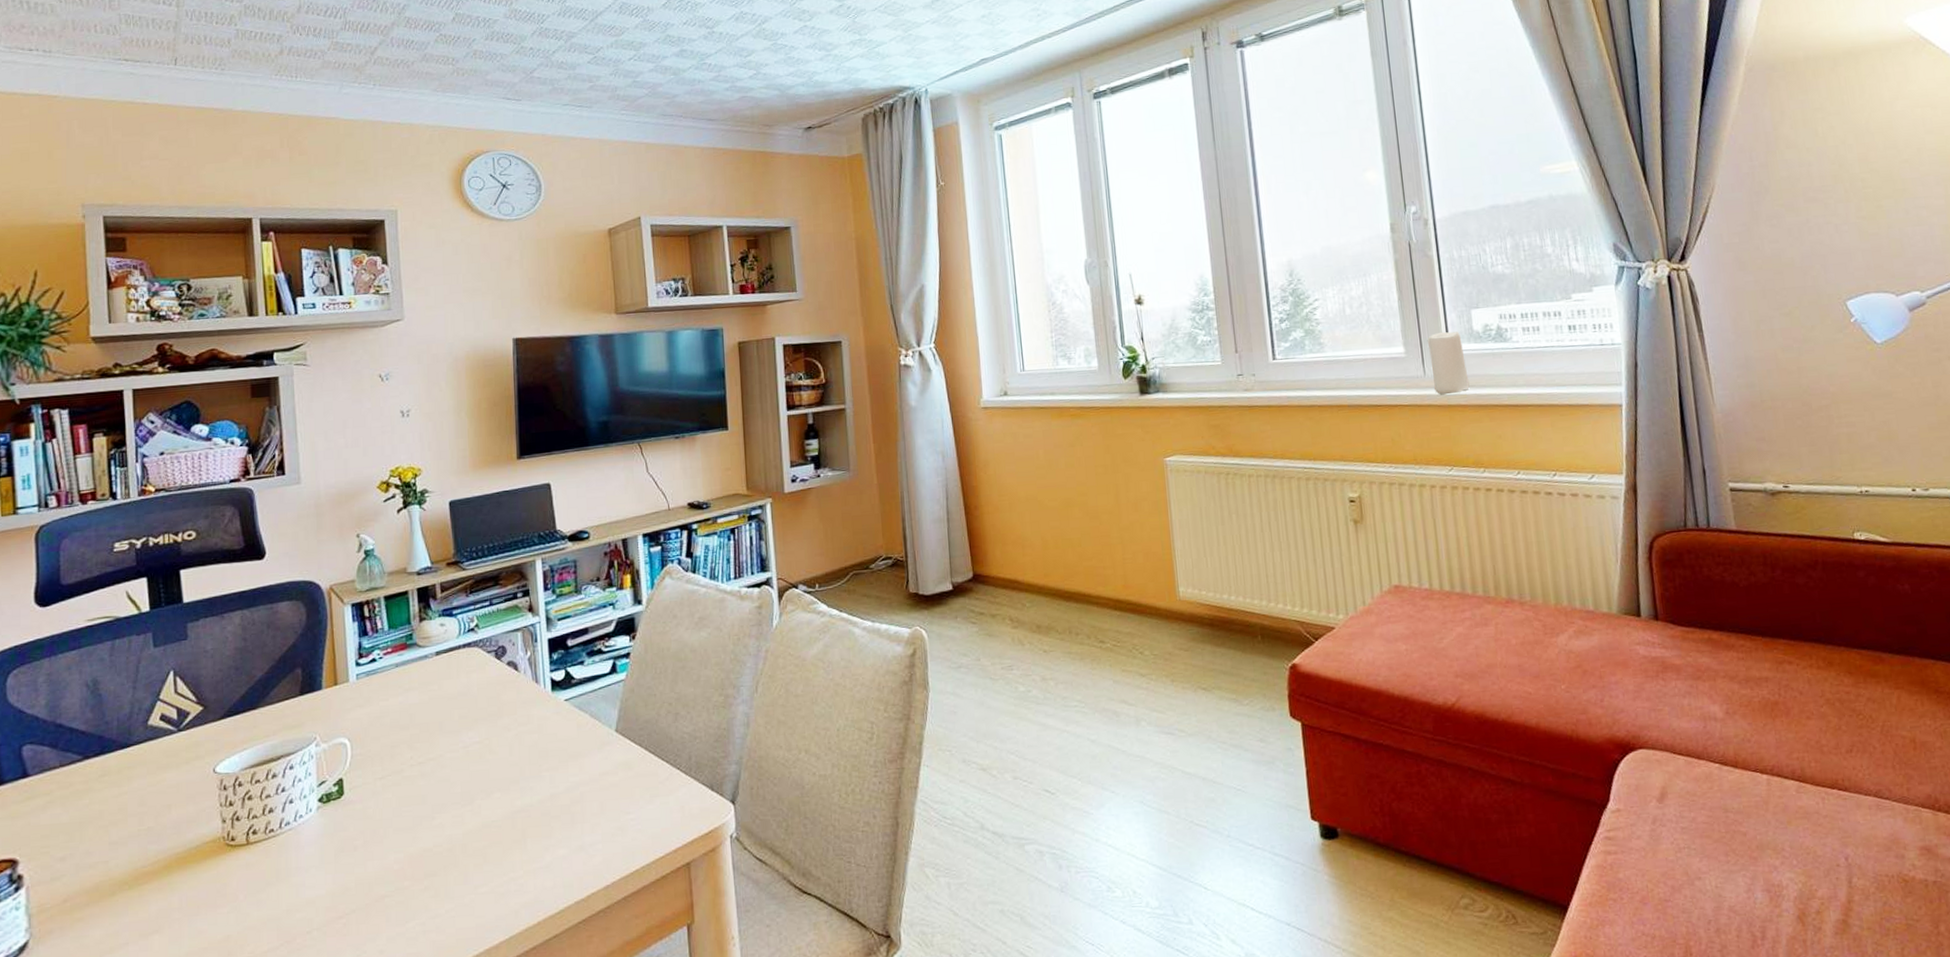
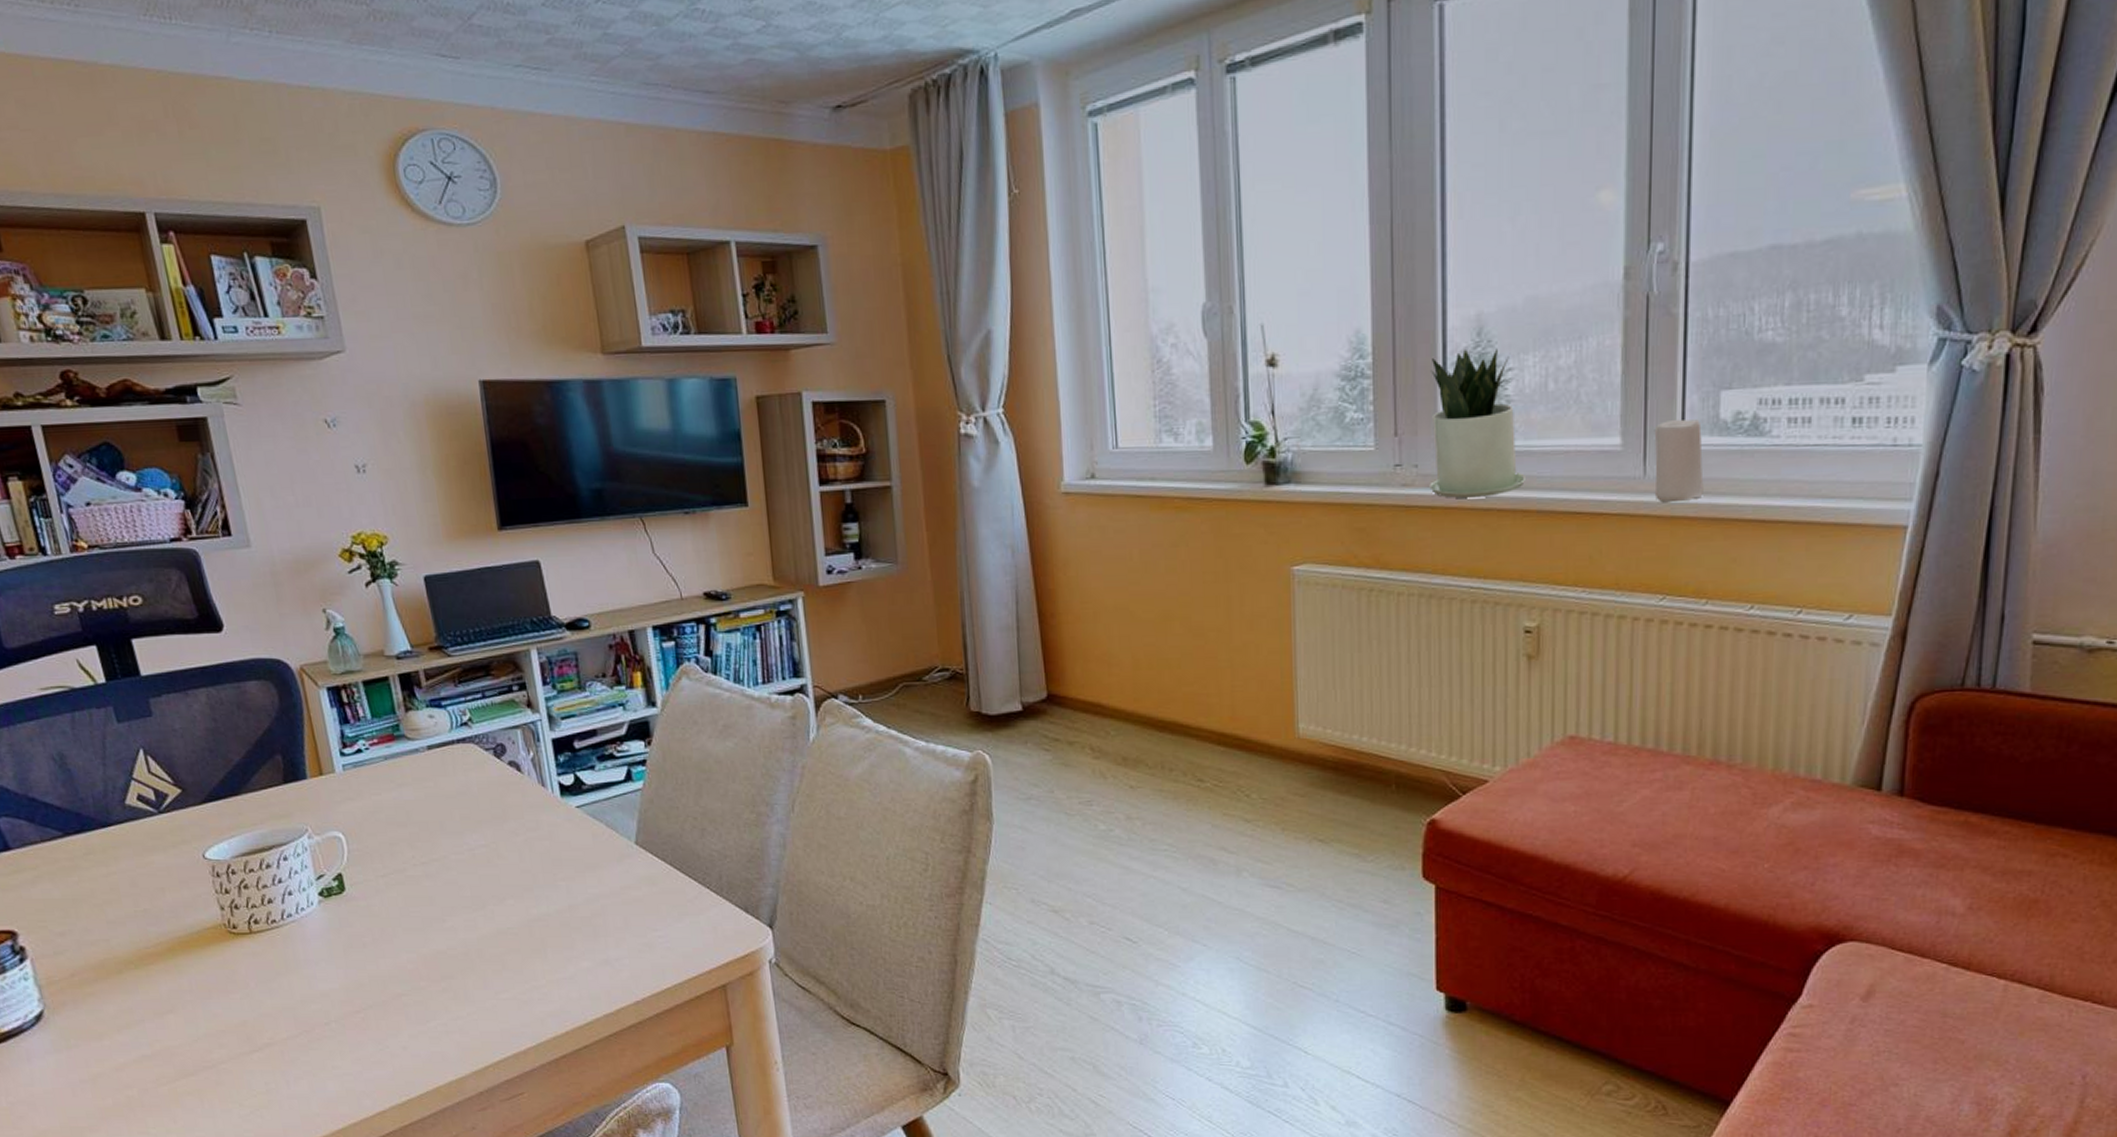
planter: none [1258,285,1338,399] -> present [1429,349,1527,498]

